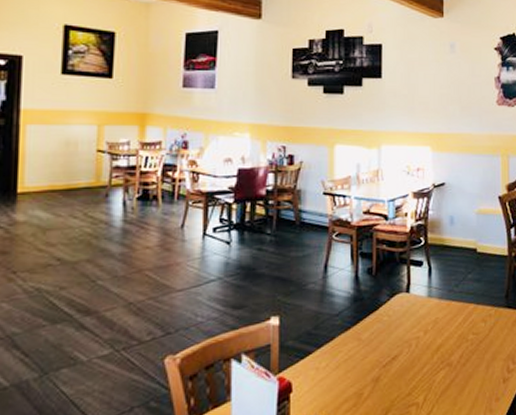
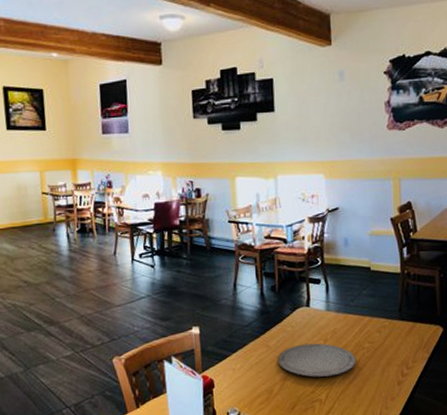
plate: none [369,335,458,376] -> present [277,343,356,377]

